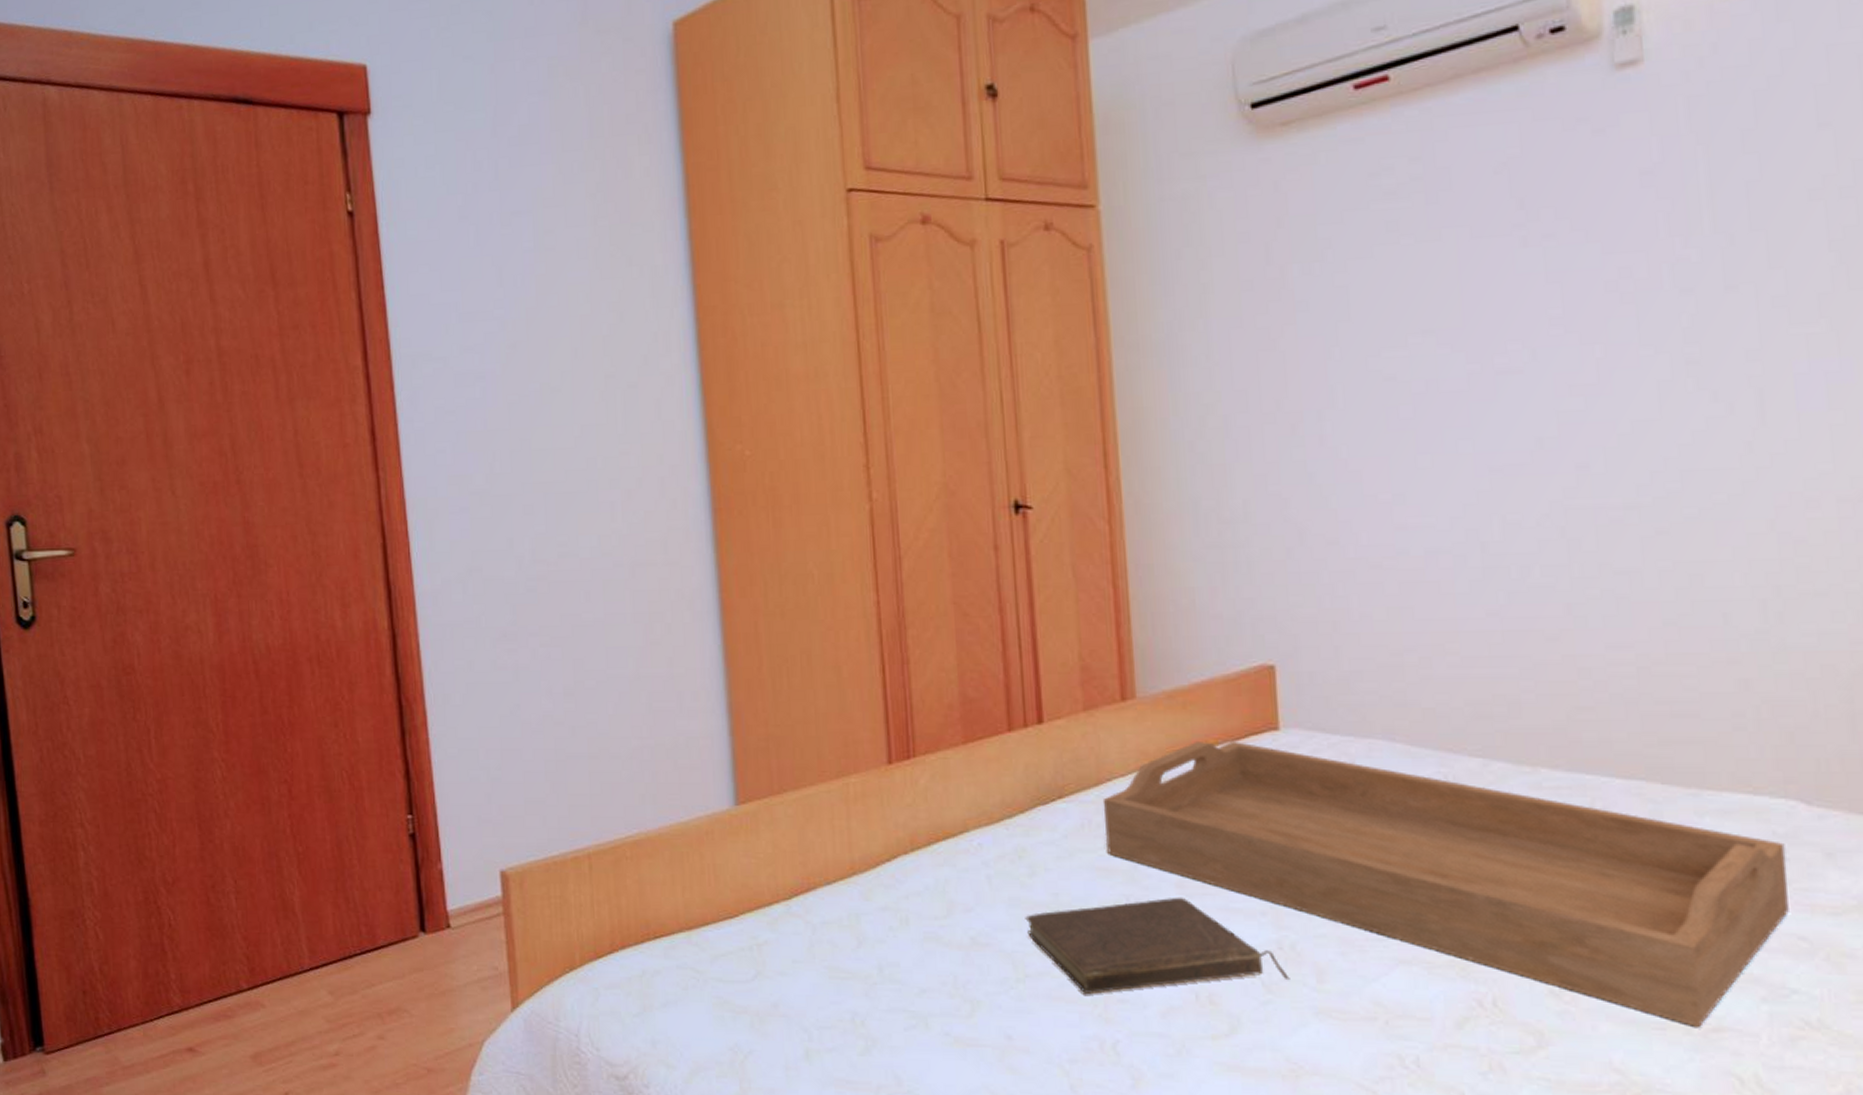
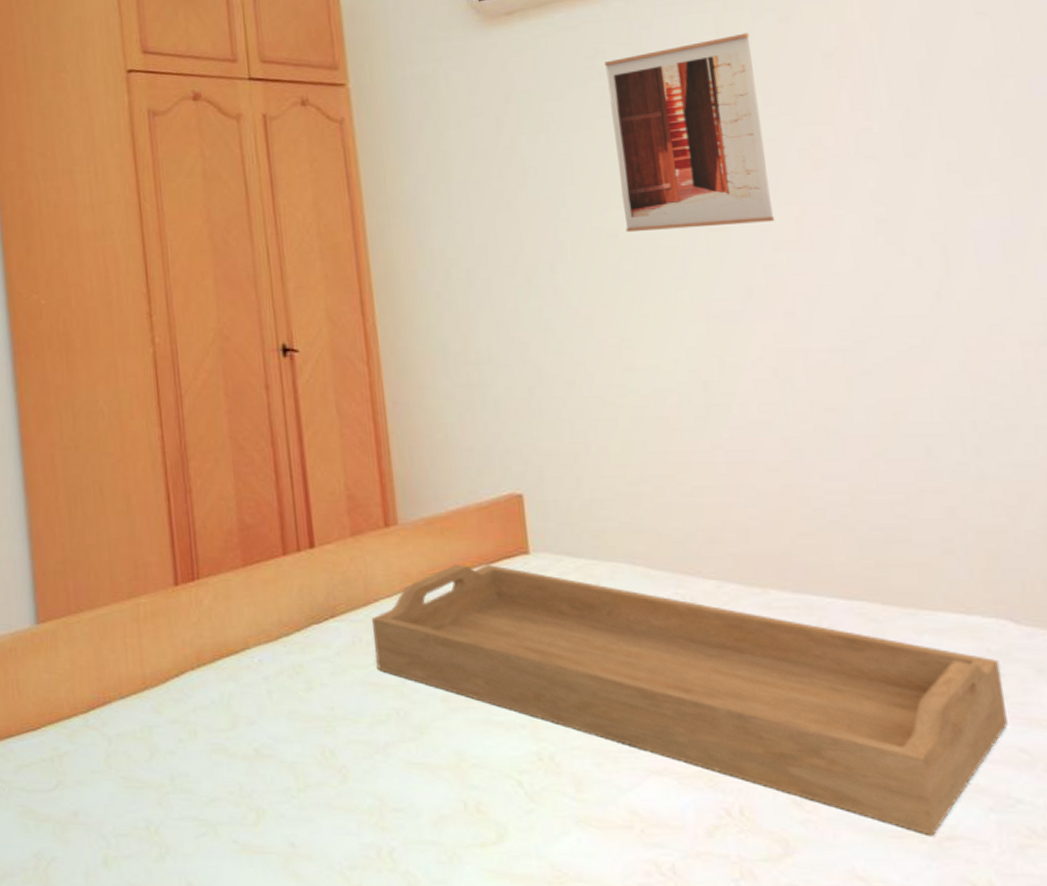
book: present [1025,897,1290,994] -> none [304,710,551,803]
wall art: none [1390,146,1574,376] -> present [604,32,775,233]

